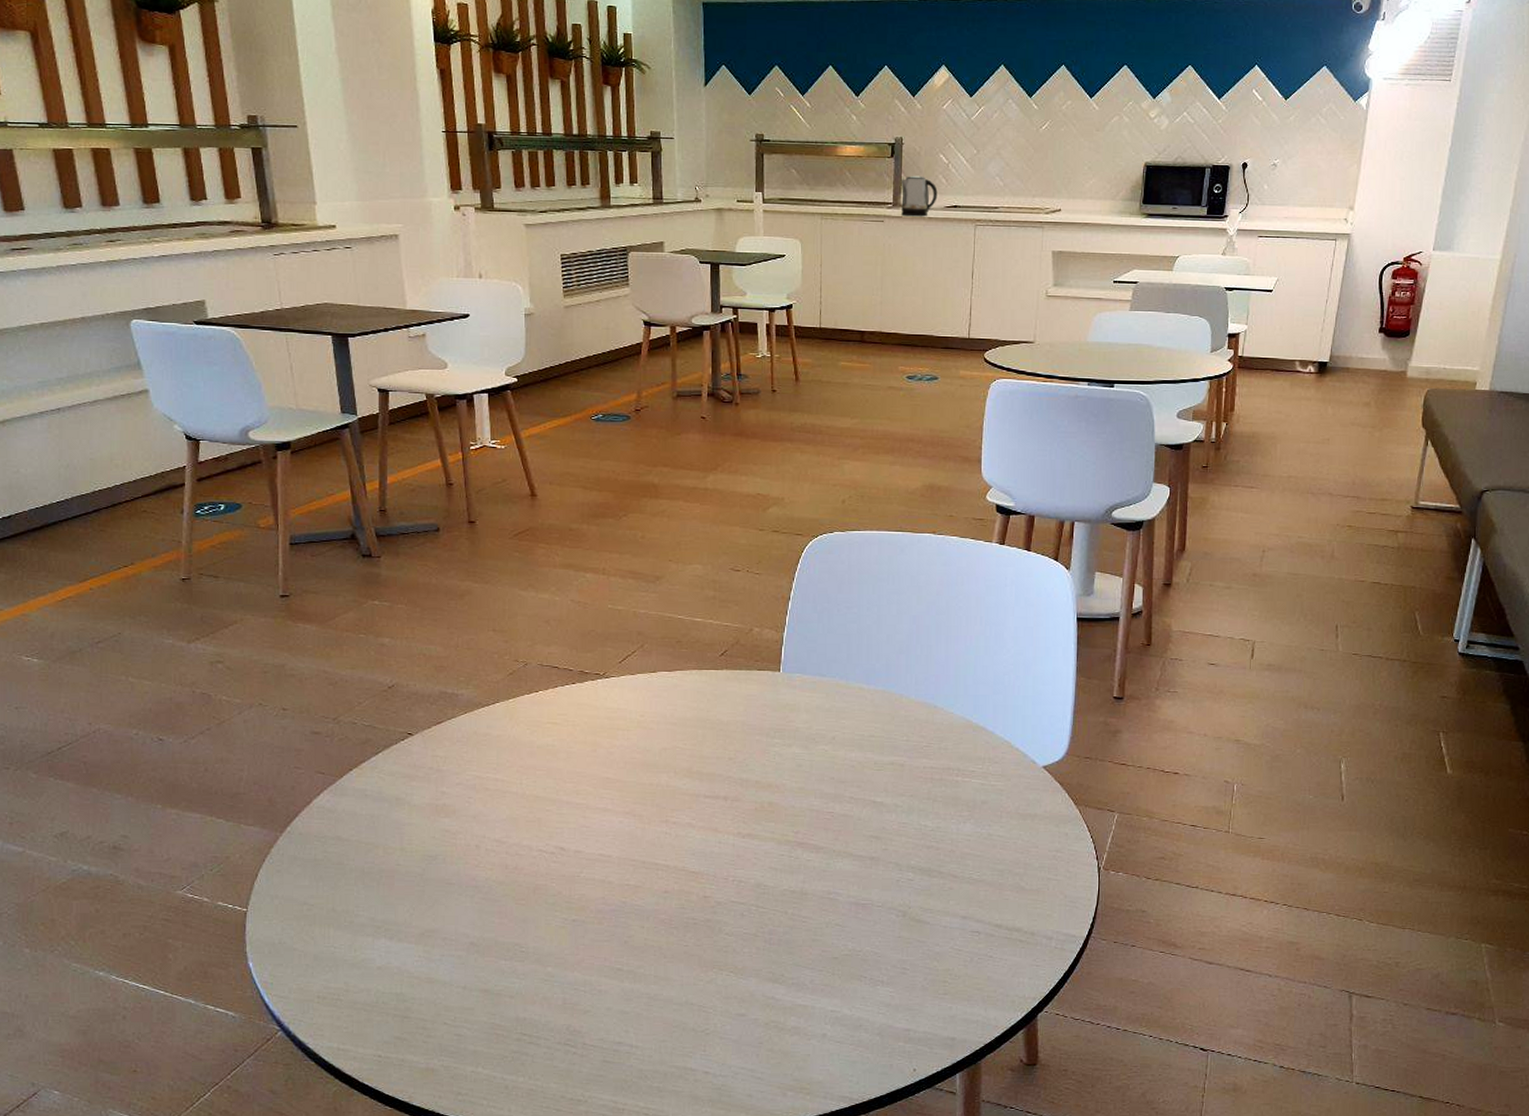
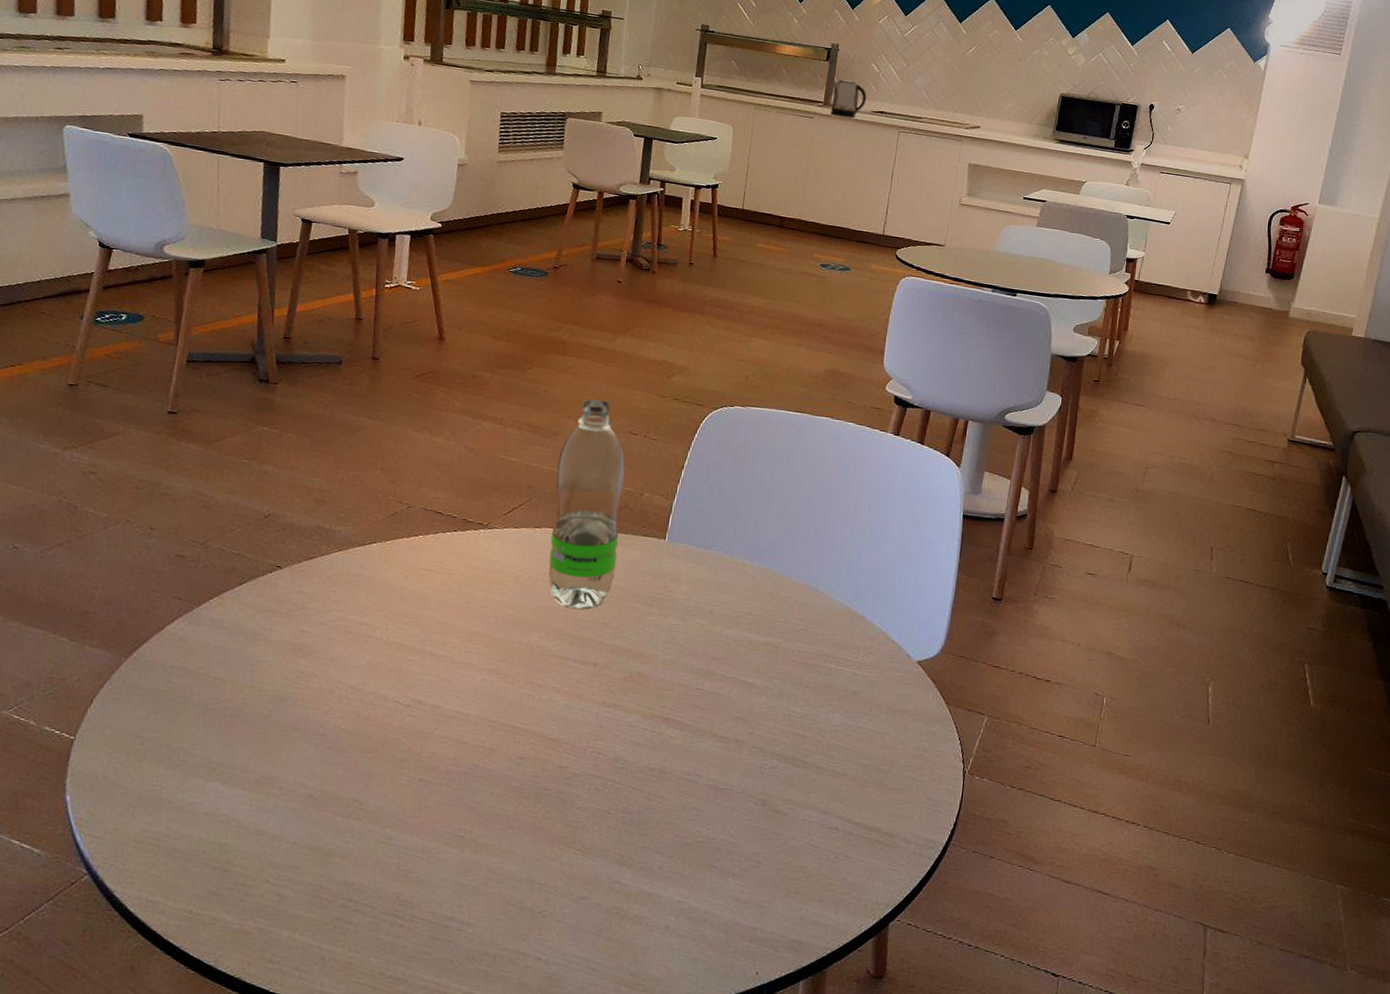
bottle: none [664,539,735,748] -> present [548,399,625,610]

